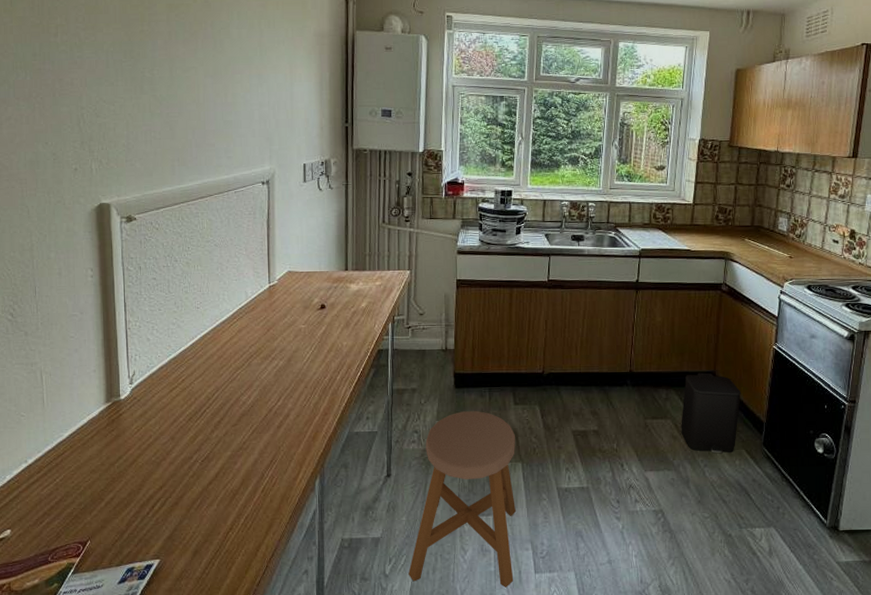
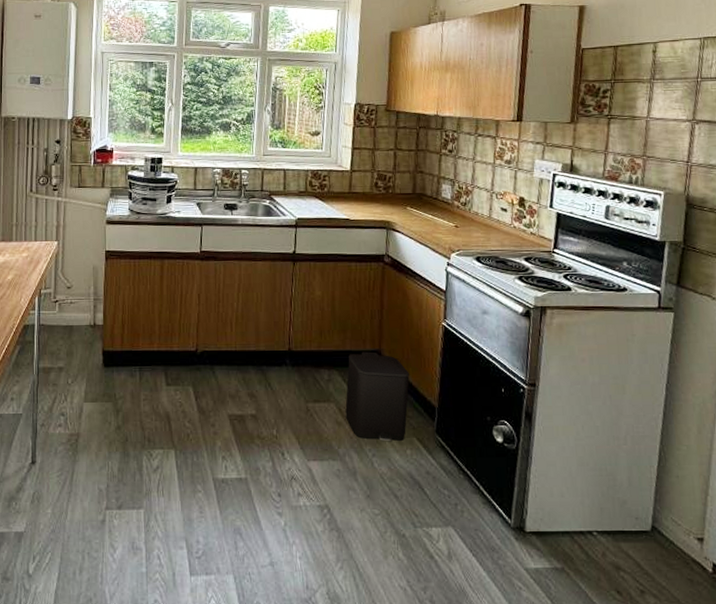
stool: present [408,411,517,588] -> none [53,392,170,592]

